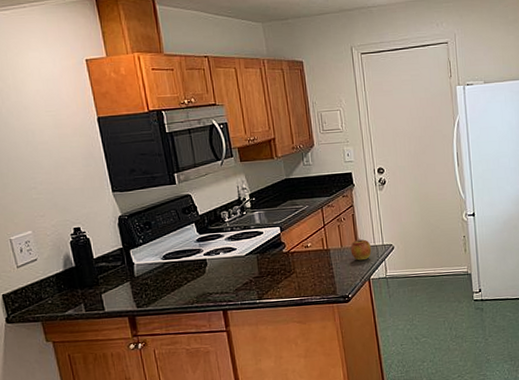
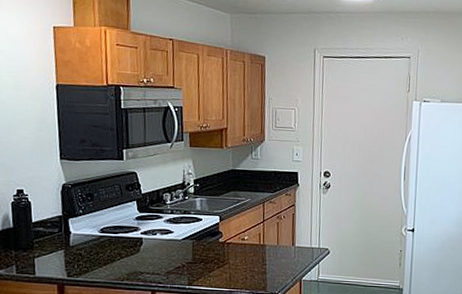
apple: present [350,237,372,261] -> none [286,237,307,261]

